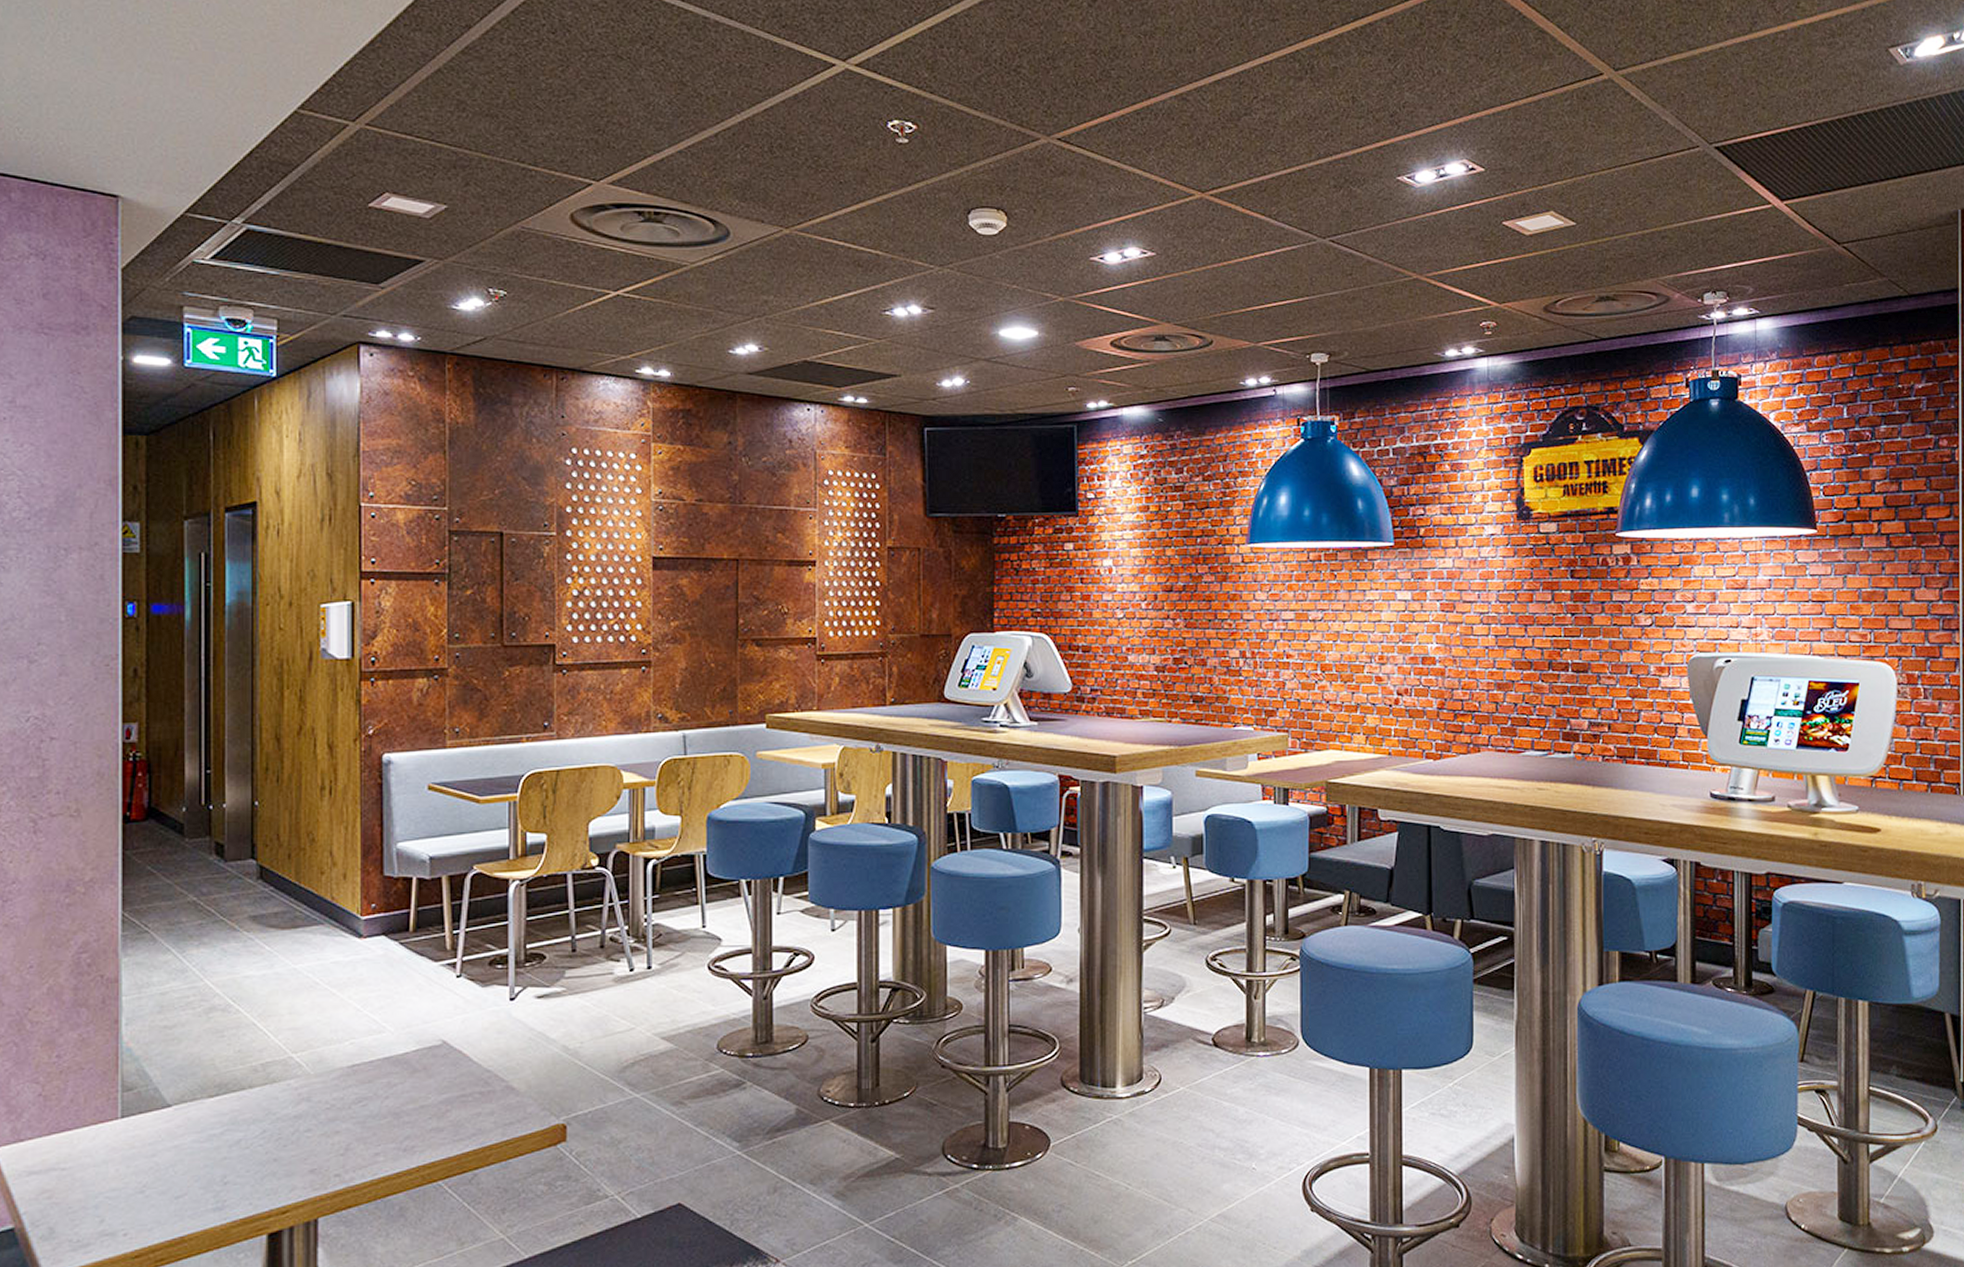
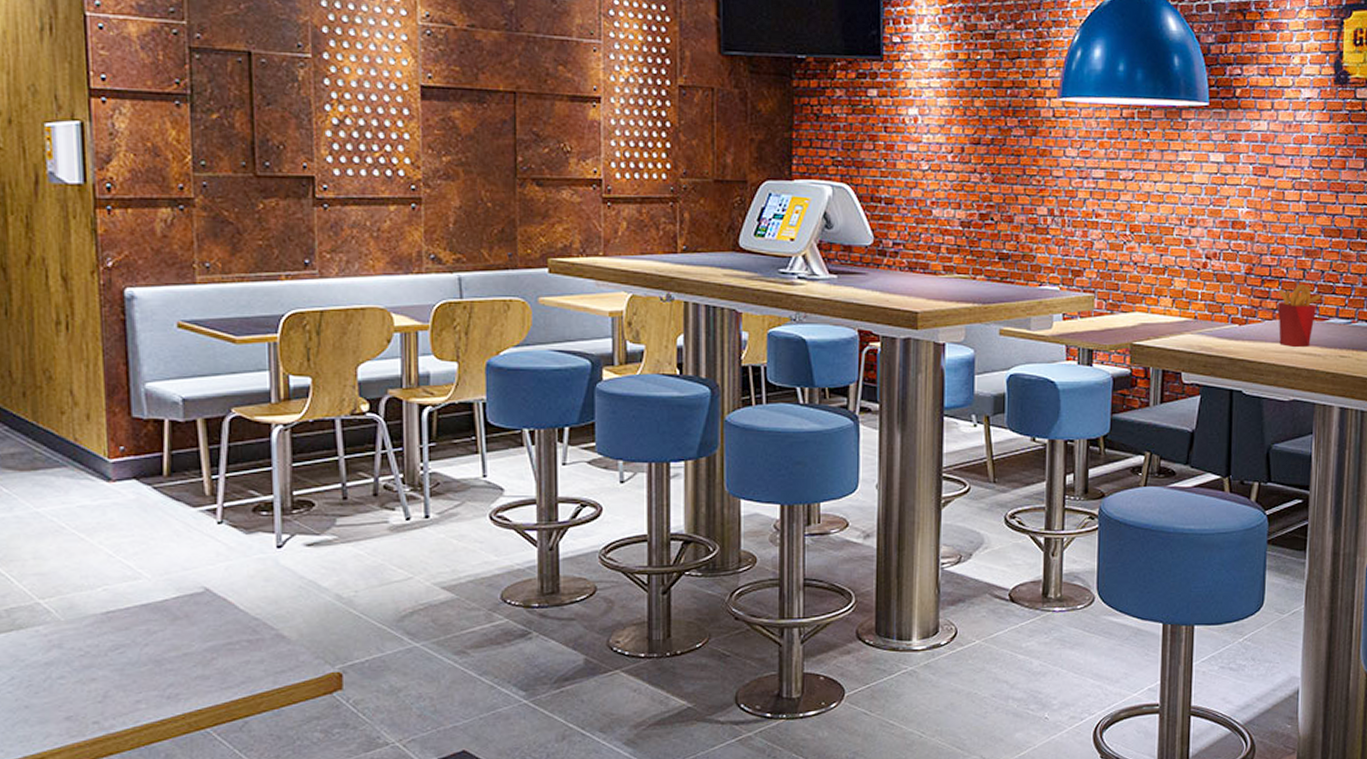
french fries: none [1471,716,1516,782] -> present [1278,283,1322,348]

